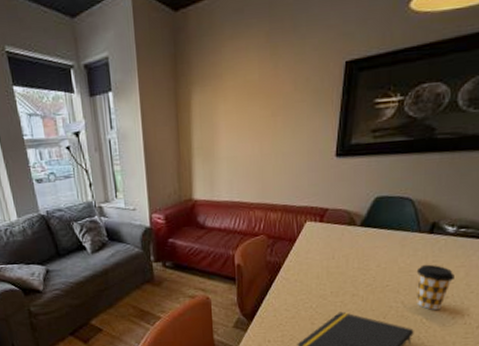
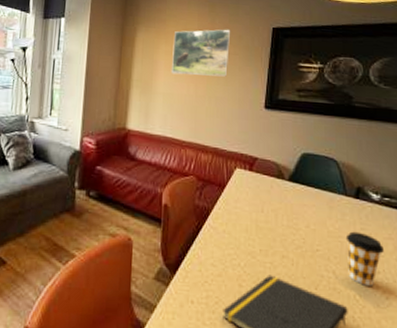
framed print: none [232,72,297,135] -> present [172,29,231,77]

